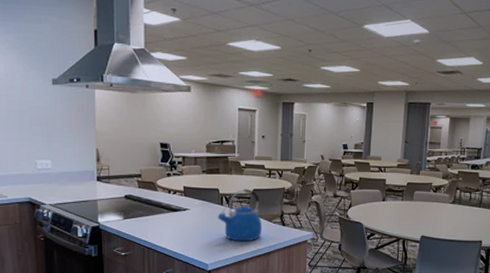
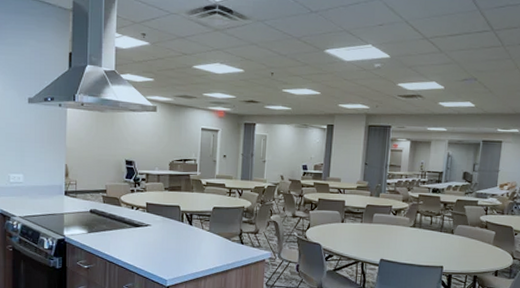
kettle: present [217,188,263,242] -> none [177,206,221,259]

